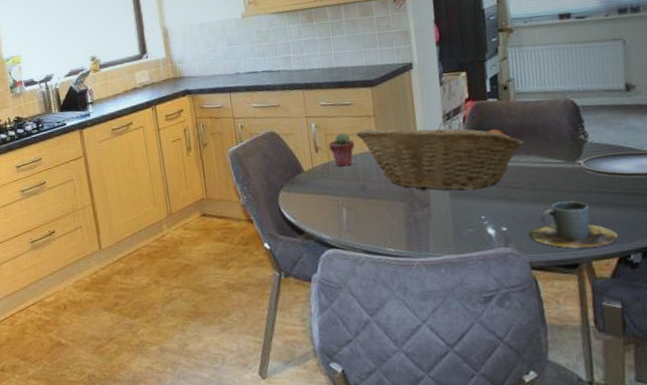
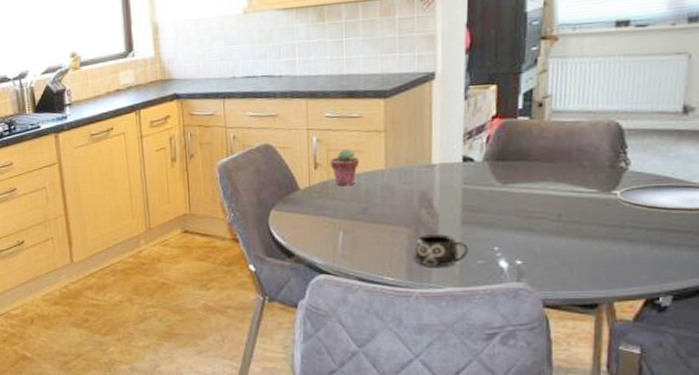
fruit basket: present [356,123,524,192] -> none [362,142,554,219]
mug: none [410,206,459,237] -> present [413,234,468,267]
cup: present [528,201,618,248] -> none [545,235,648,287]

